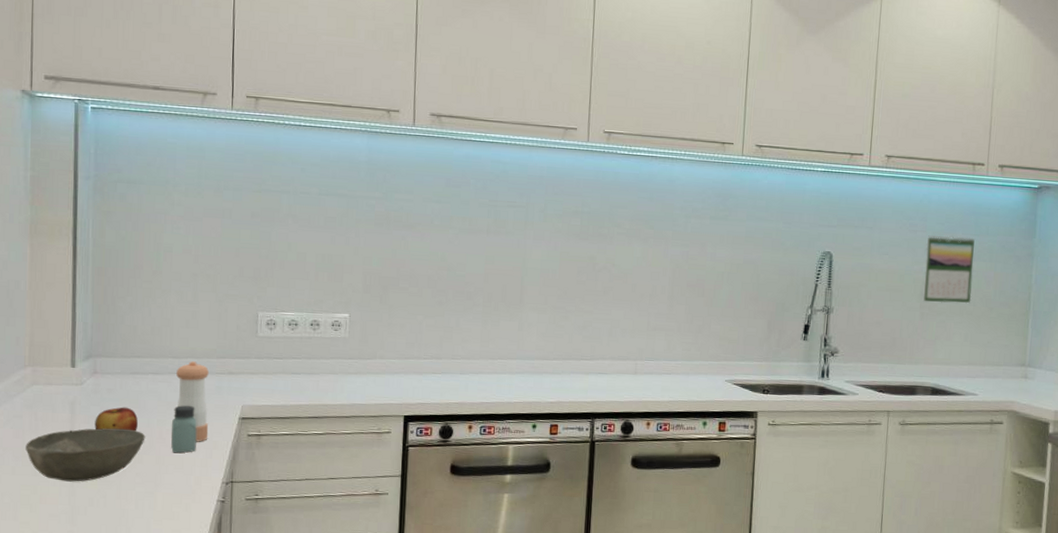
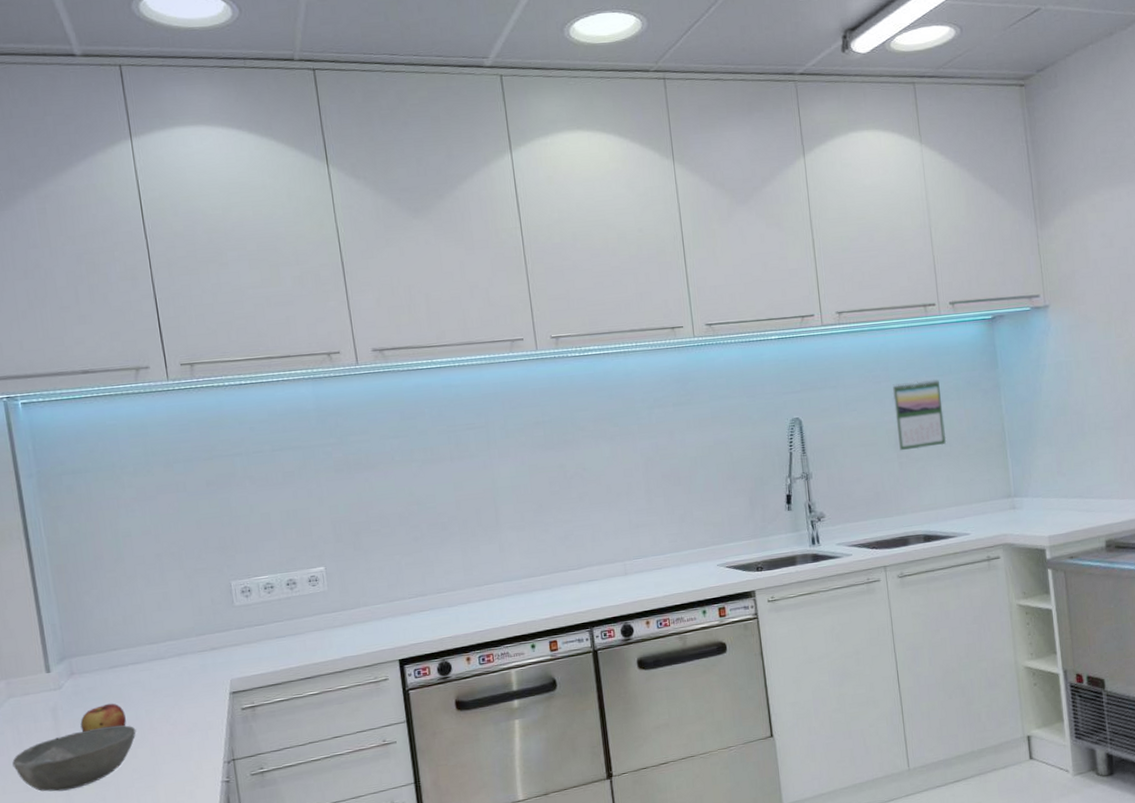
saltshaker: present [171,405,197,453] -> none [160,690,191,741]
pepper shaker: present [176,361,209,442] -> none [156,643,202,726]

